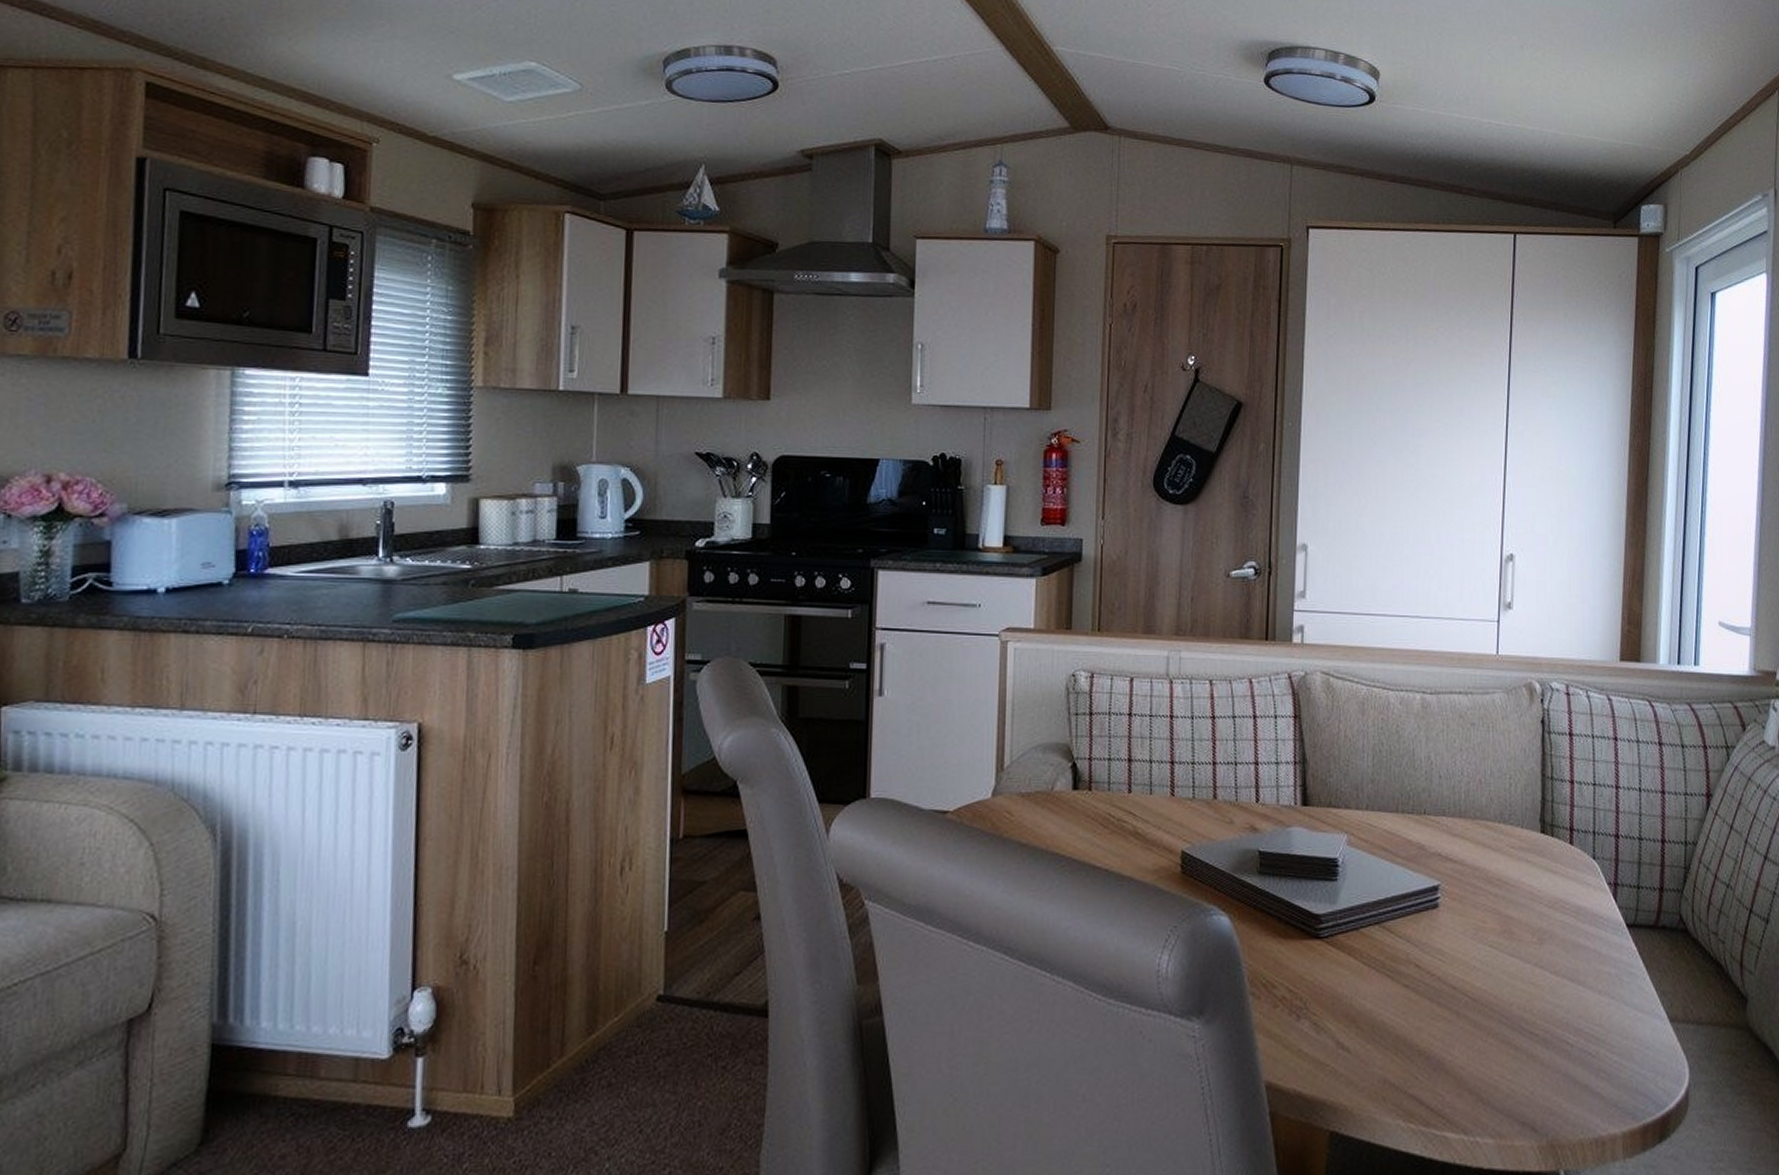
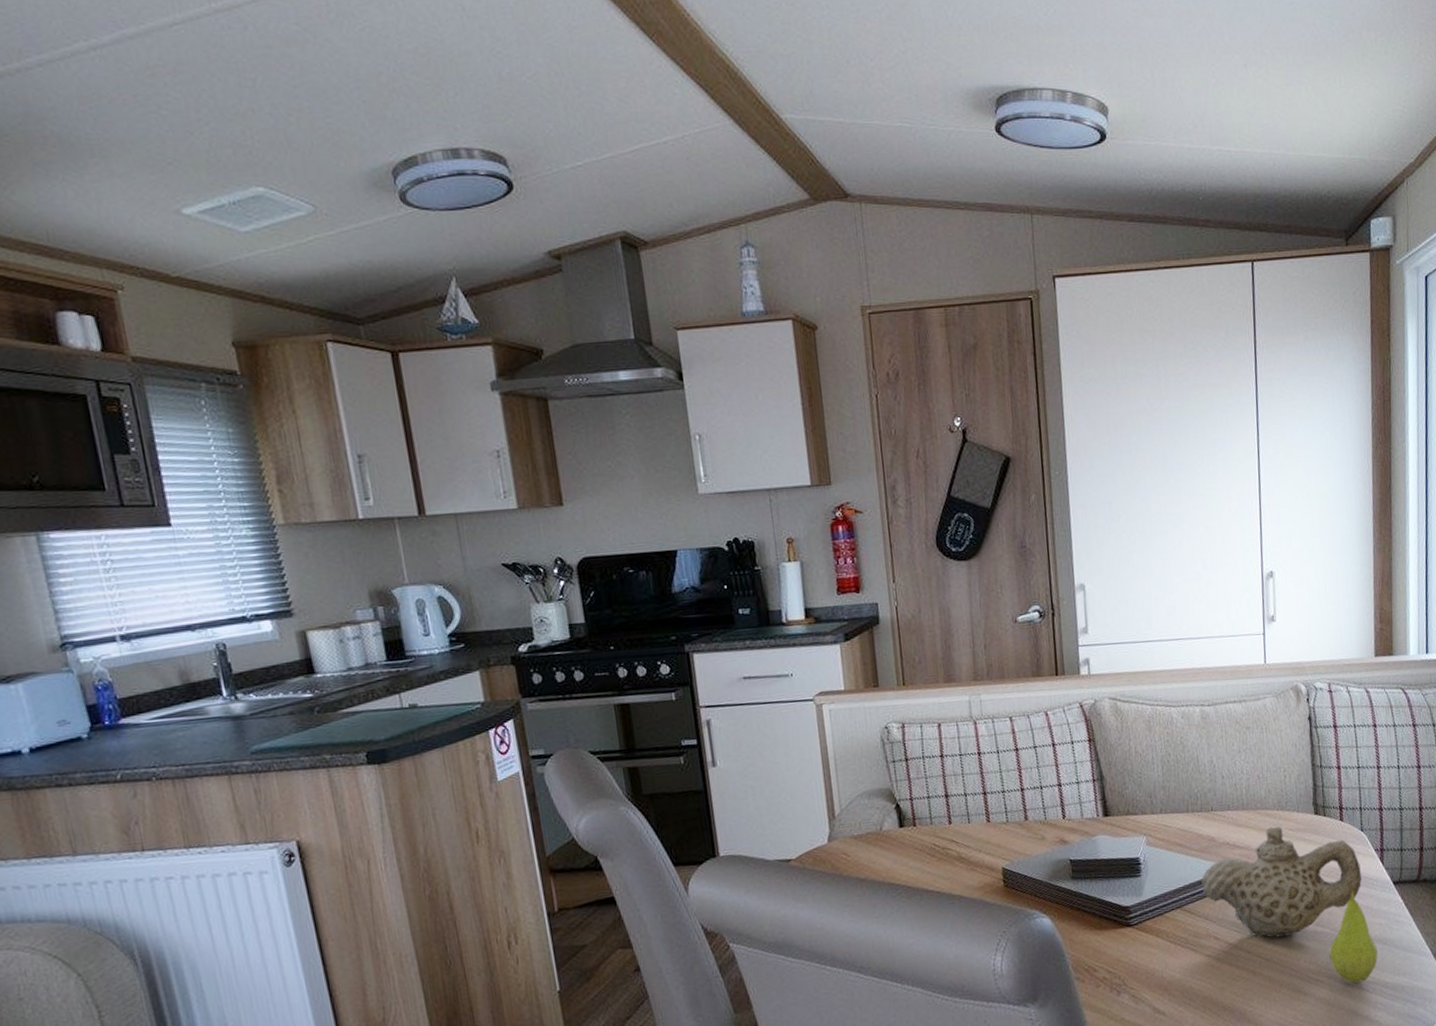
teapot: none [1406,841,1591,975] -> present [1201,826,1362,938]
fruit: none [1547,919,1604,1043] -> present [1329,883,1378,984]

